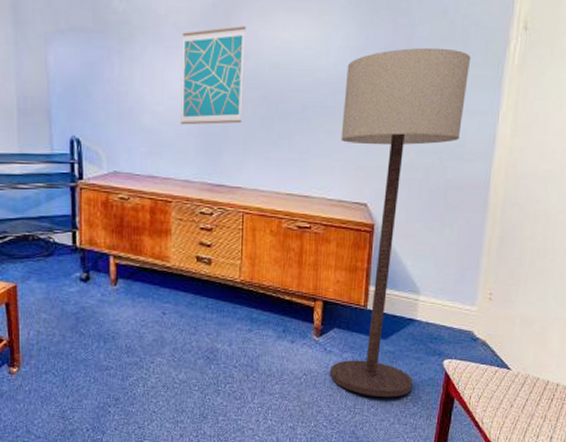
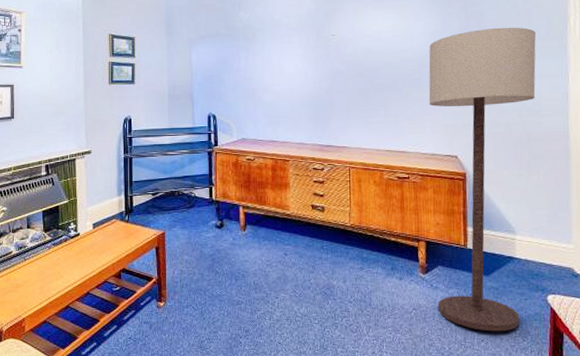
wall art: present [180,26,247,125] -> none [293,23,345,100]

